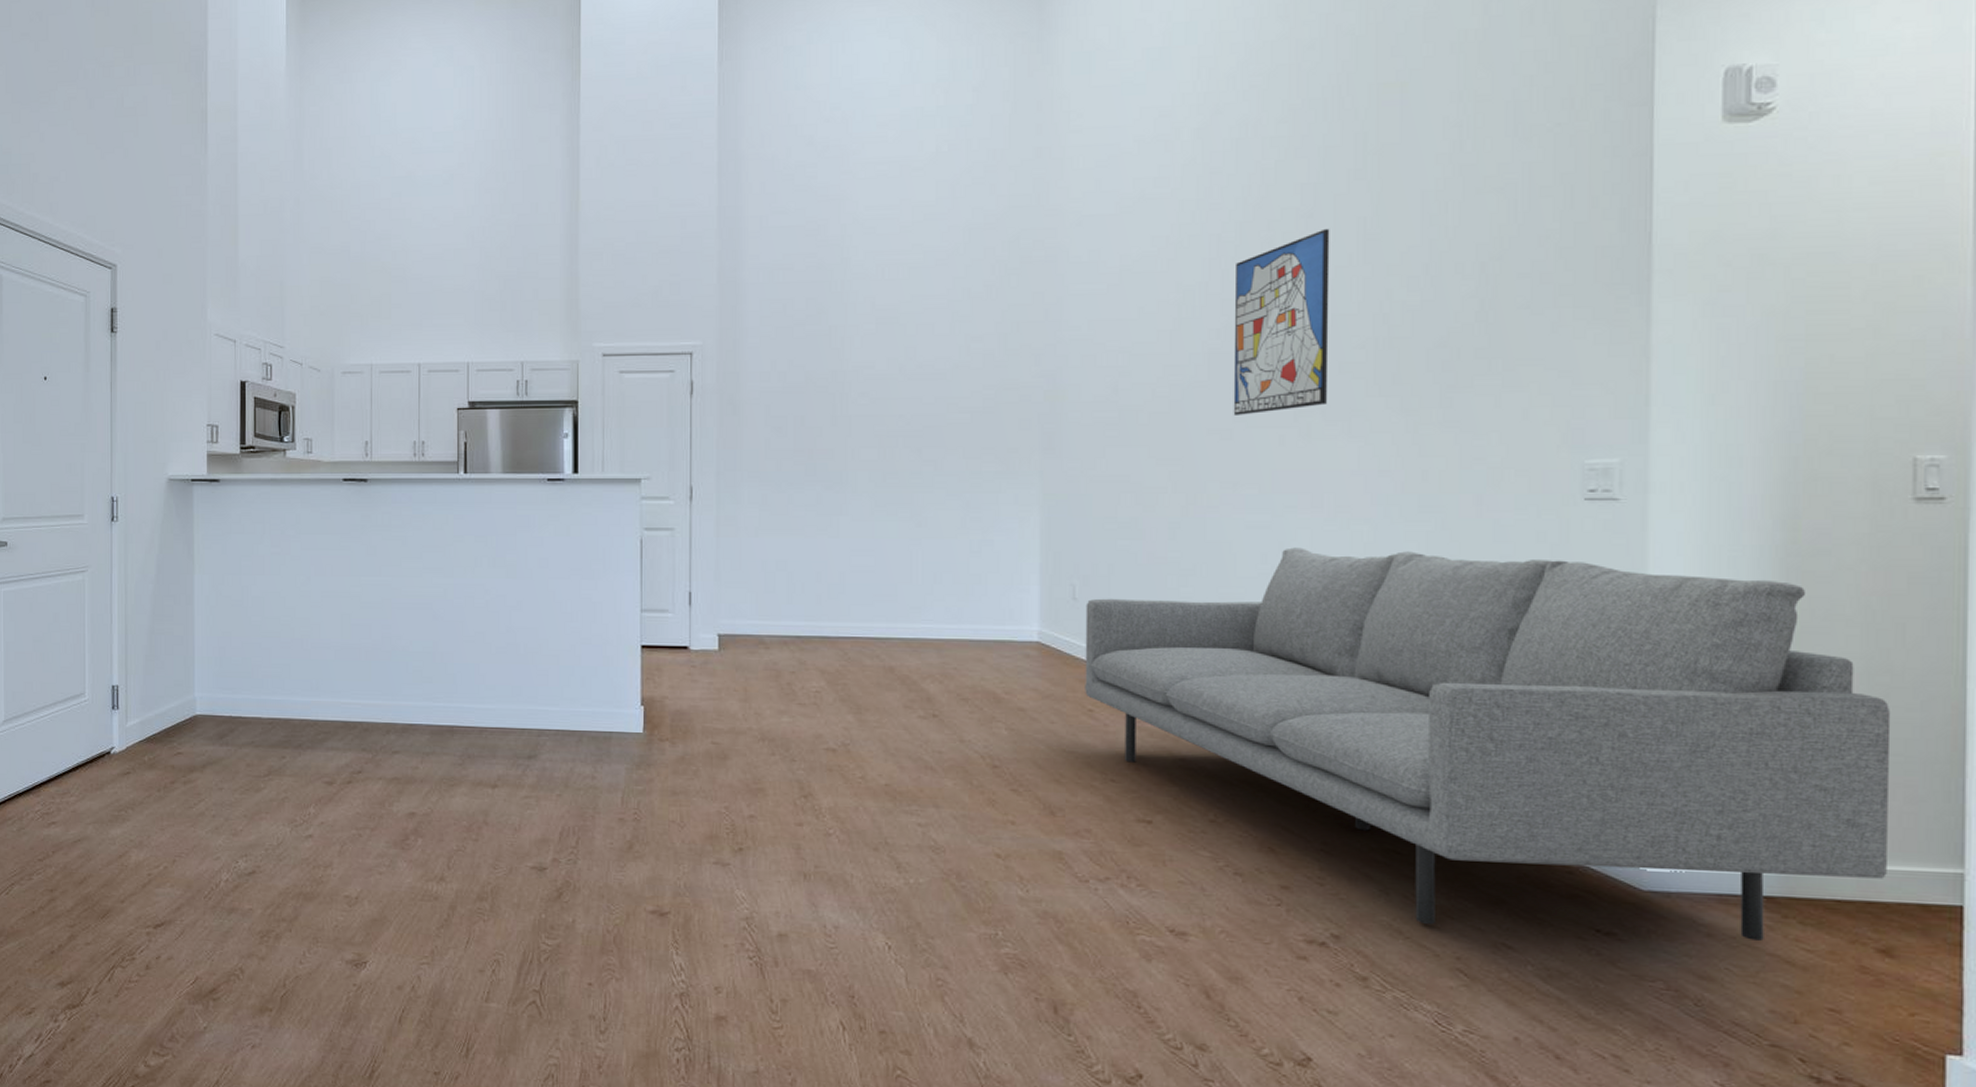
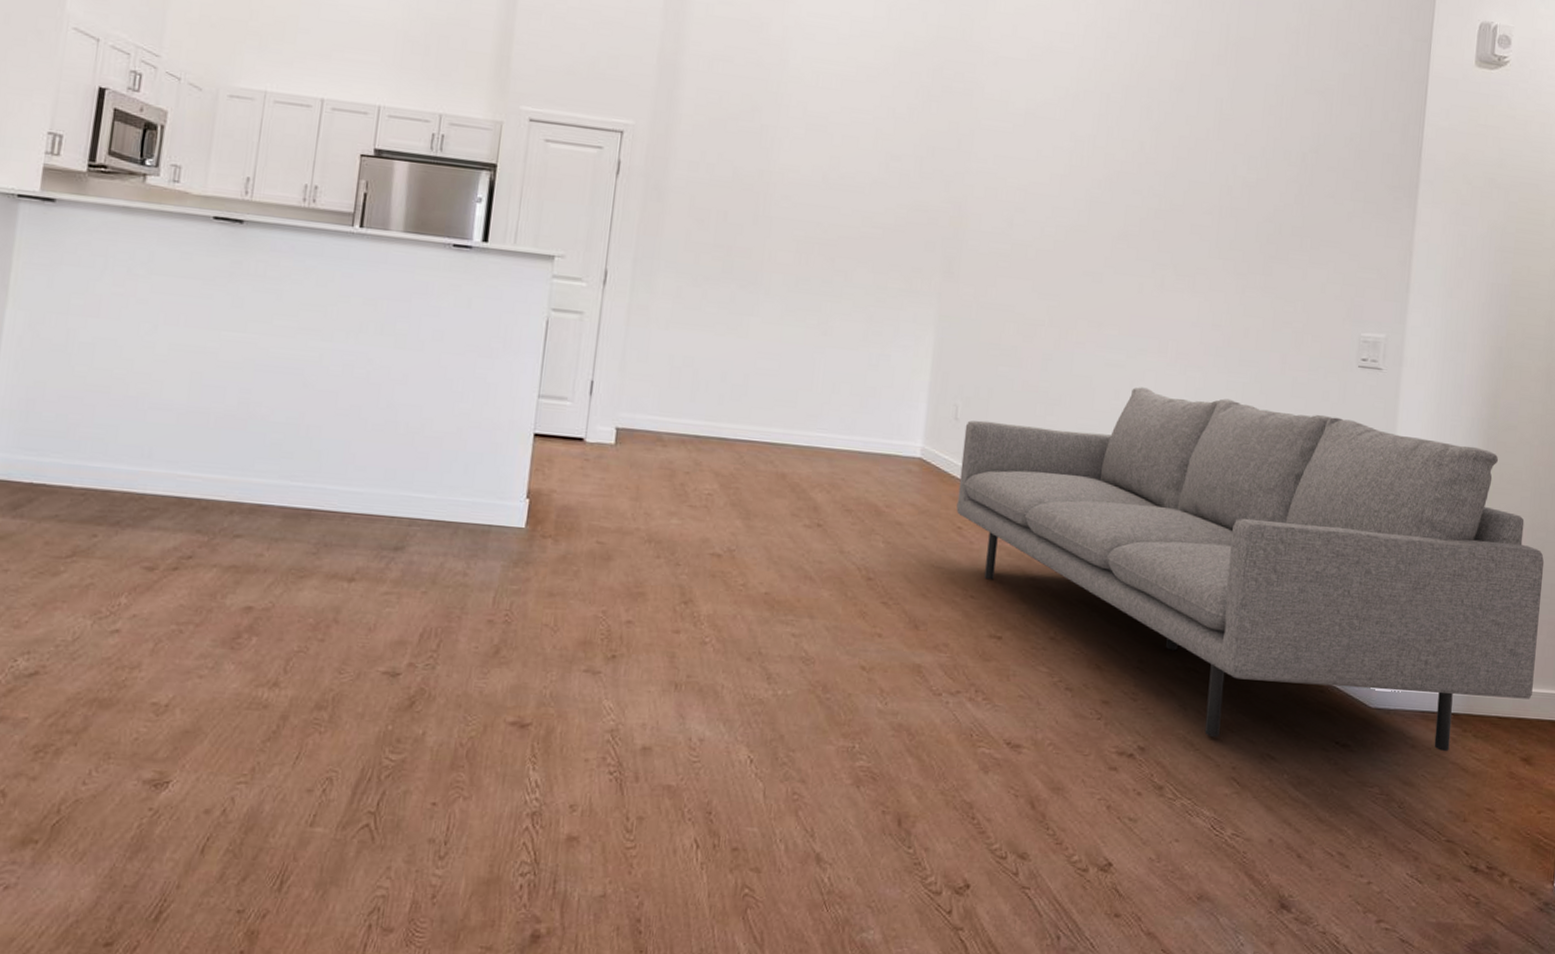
wall art: present [1233,228,1330,415] -> none [1104,103,1195,262]

